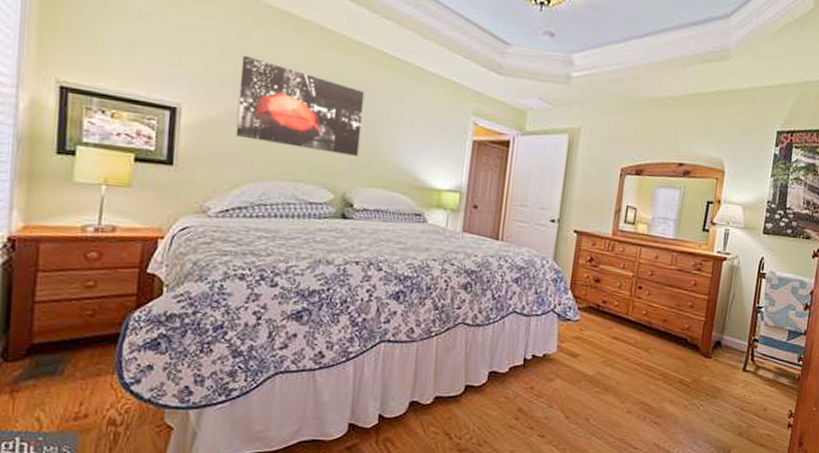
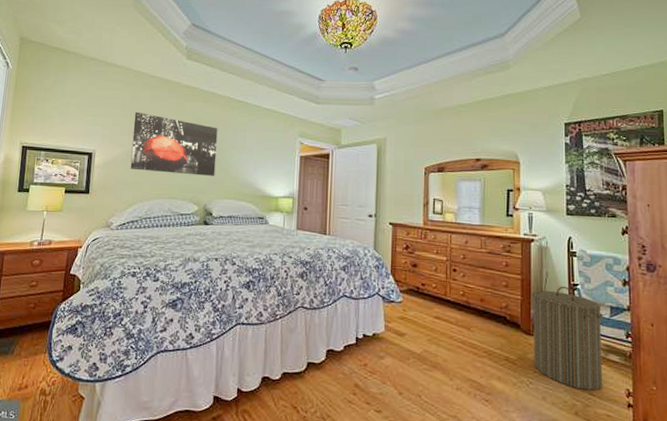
laundry hamper: none [707,308,781,412] -> present [532,286,603,391]

